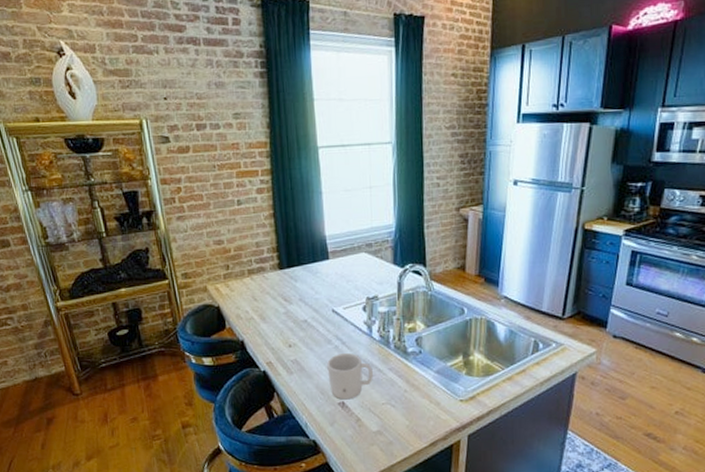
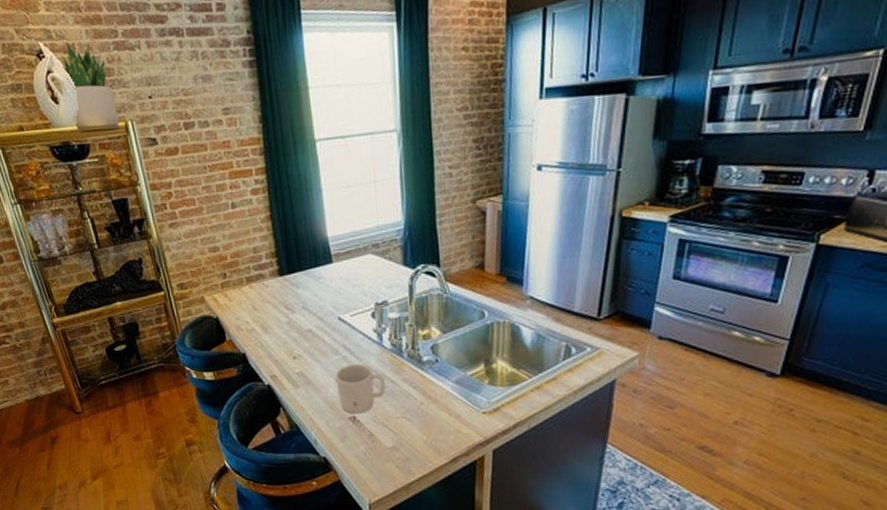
planter: none [82,43,134,128] -> present [62,43,119,133]

